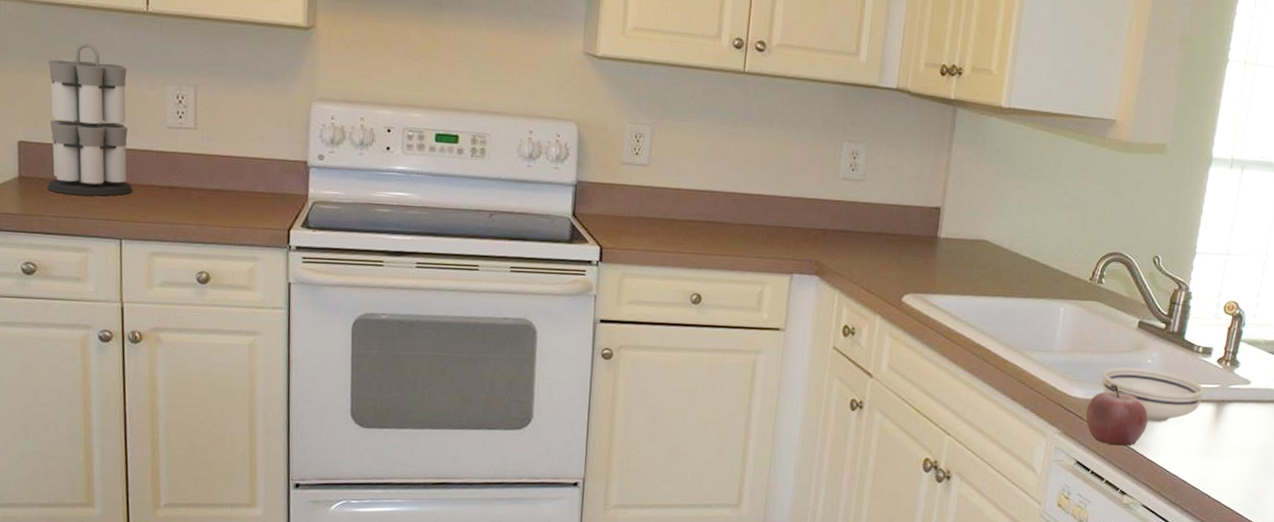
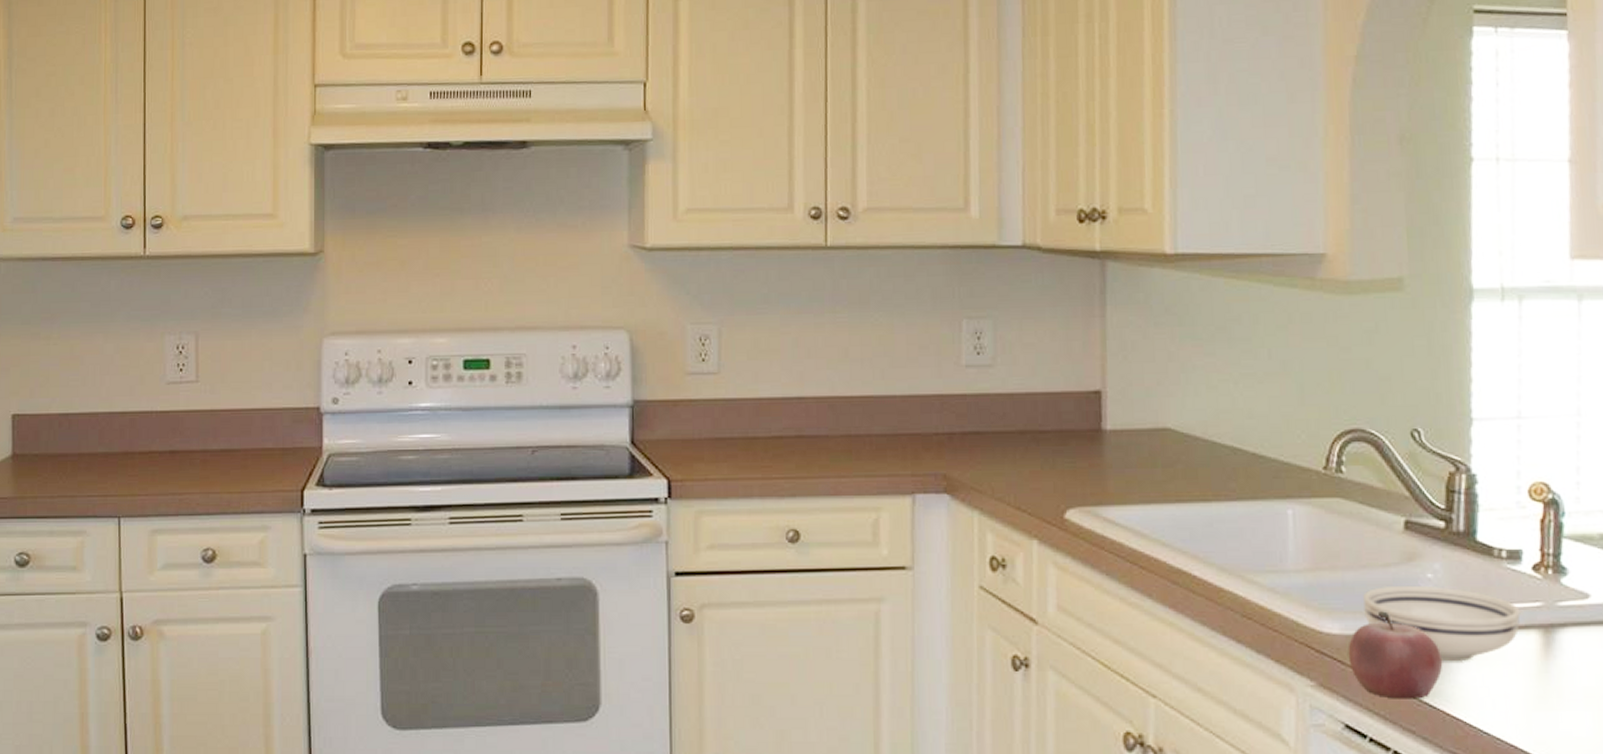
spice rack: present [47,43,133,196] -> none [42,298,132,470]

